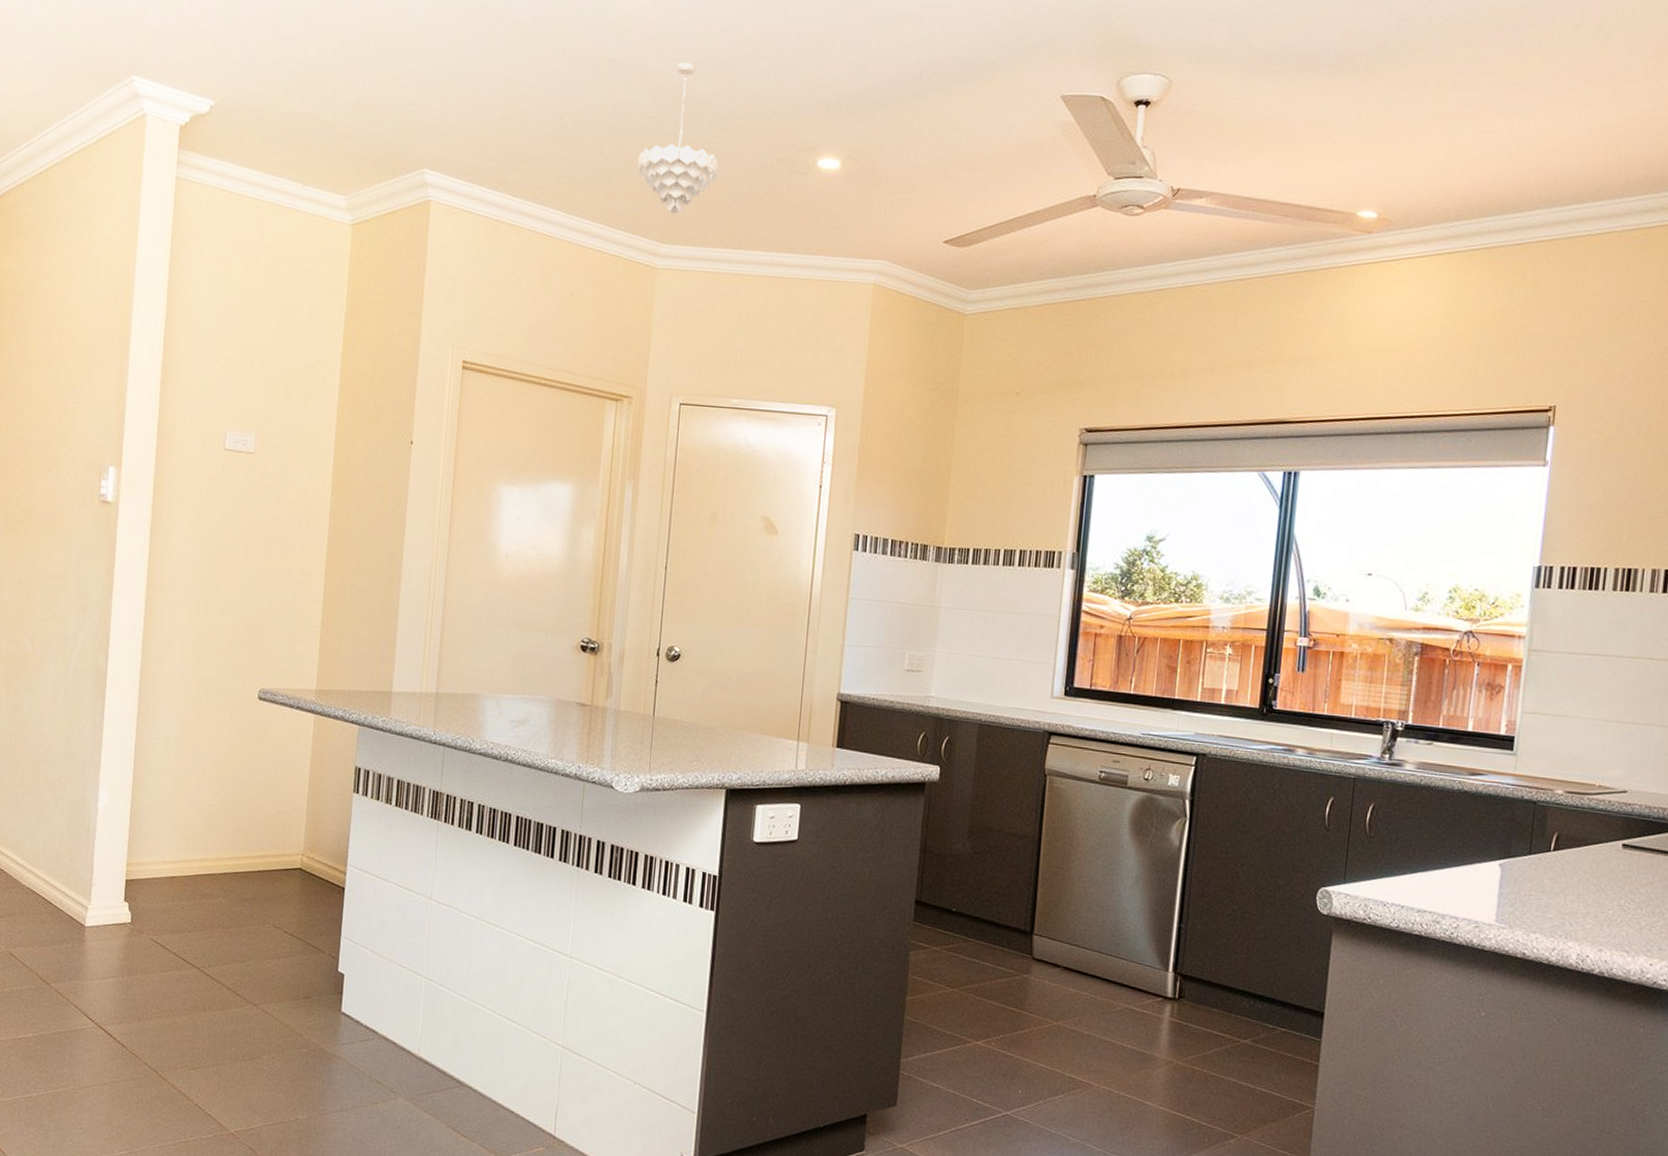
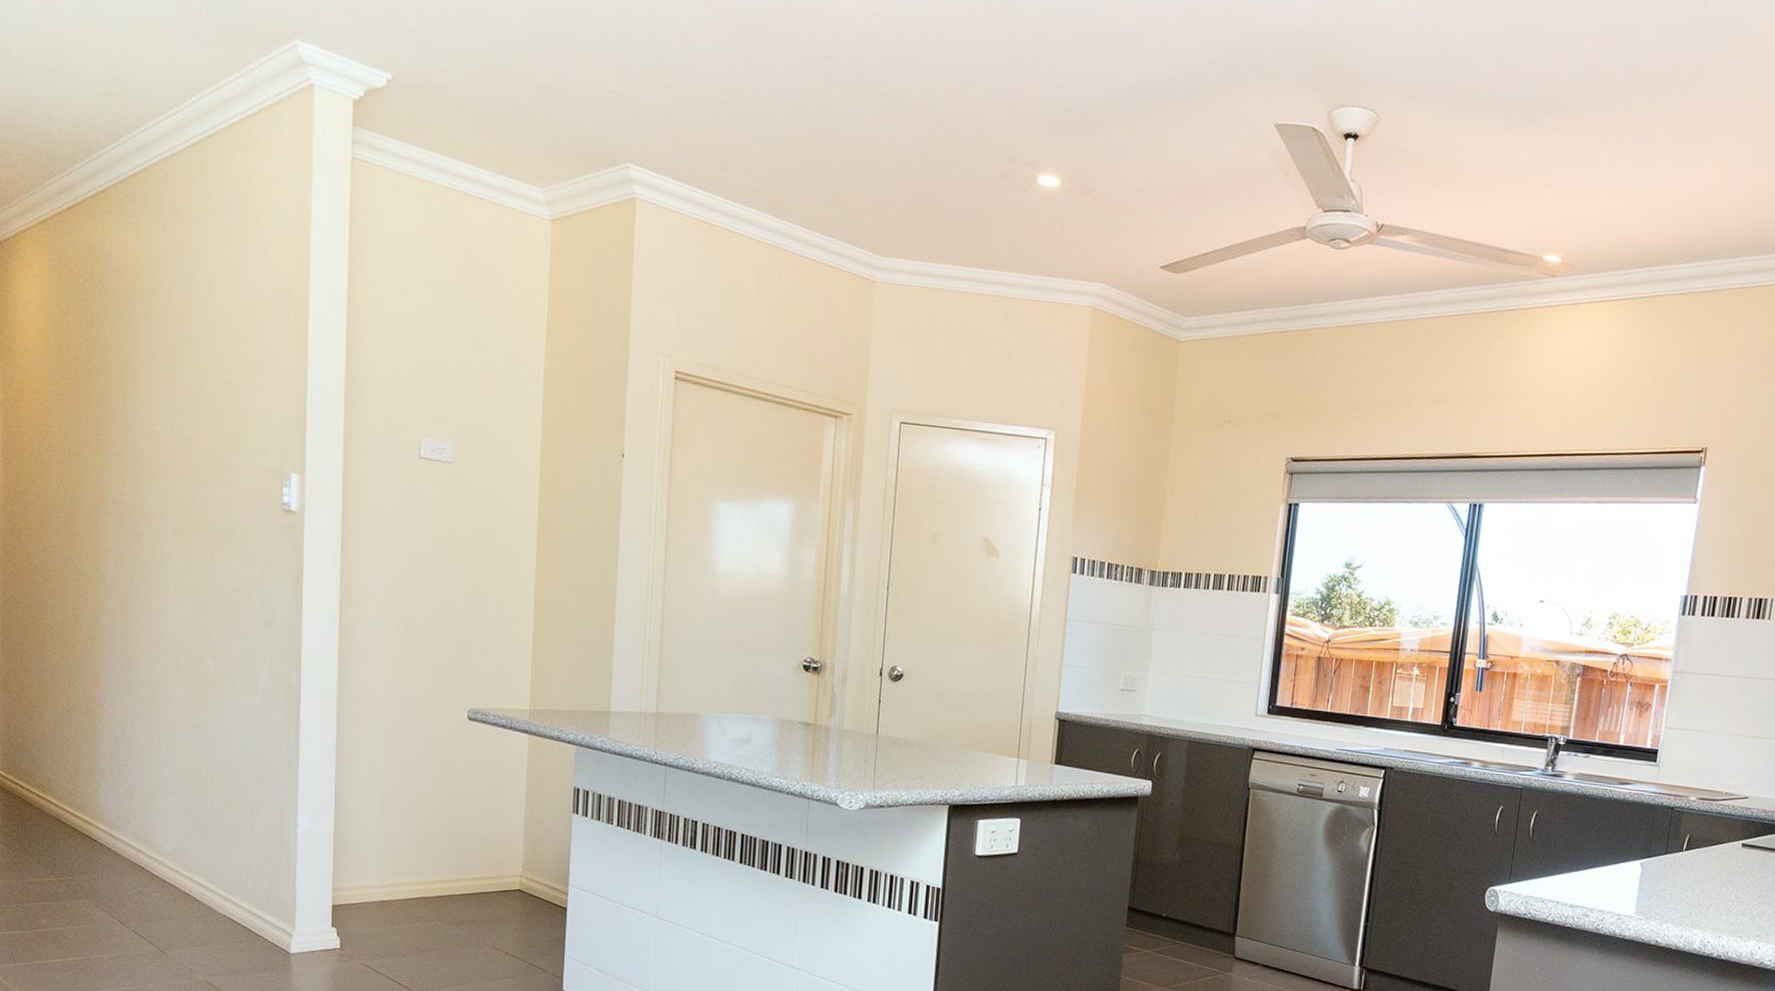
pendant light: present [637,62,719,215] -> none [854,64,938,227]

